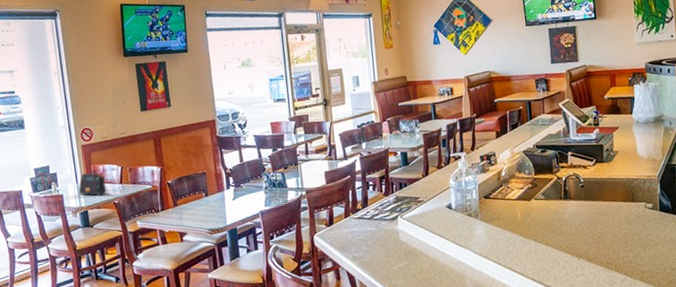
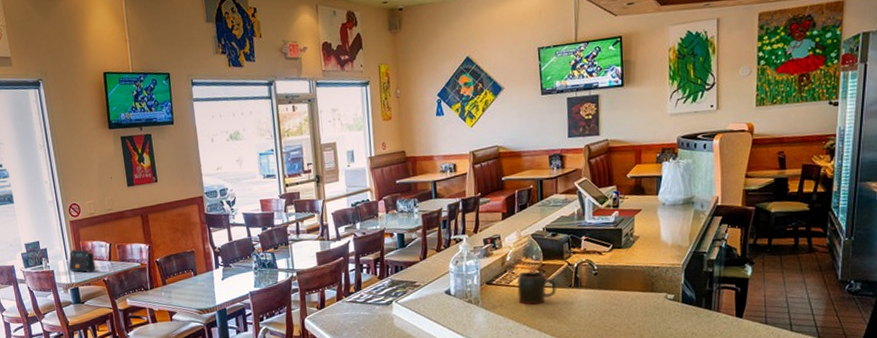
mug: none [511,185,549,217] -> present [516,271,557,305]

